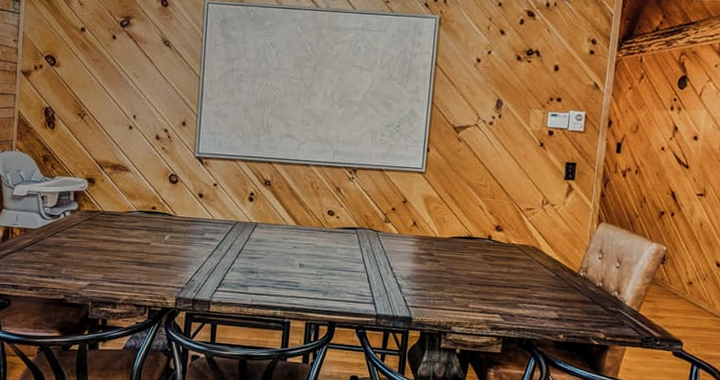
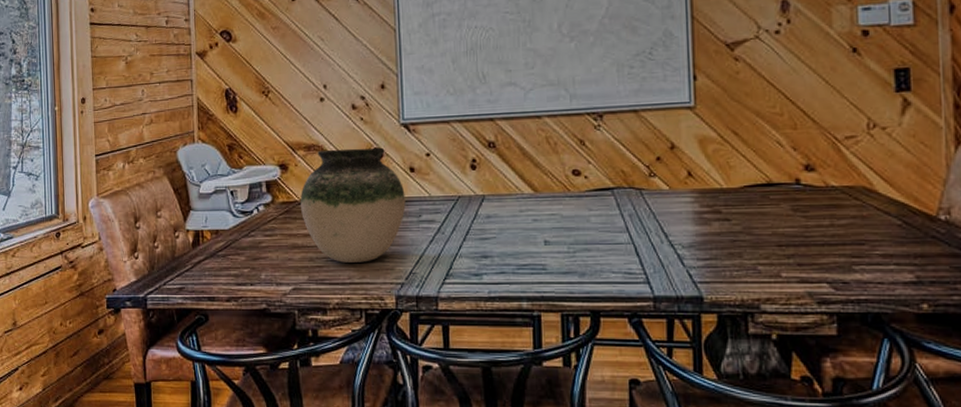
vase: none [102,170,193,268] -> present [300,148,406,263]

